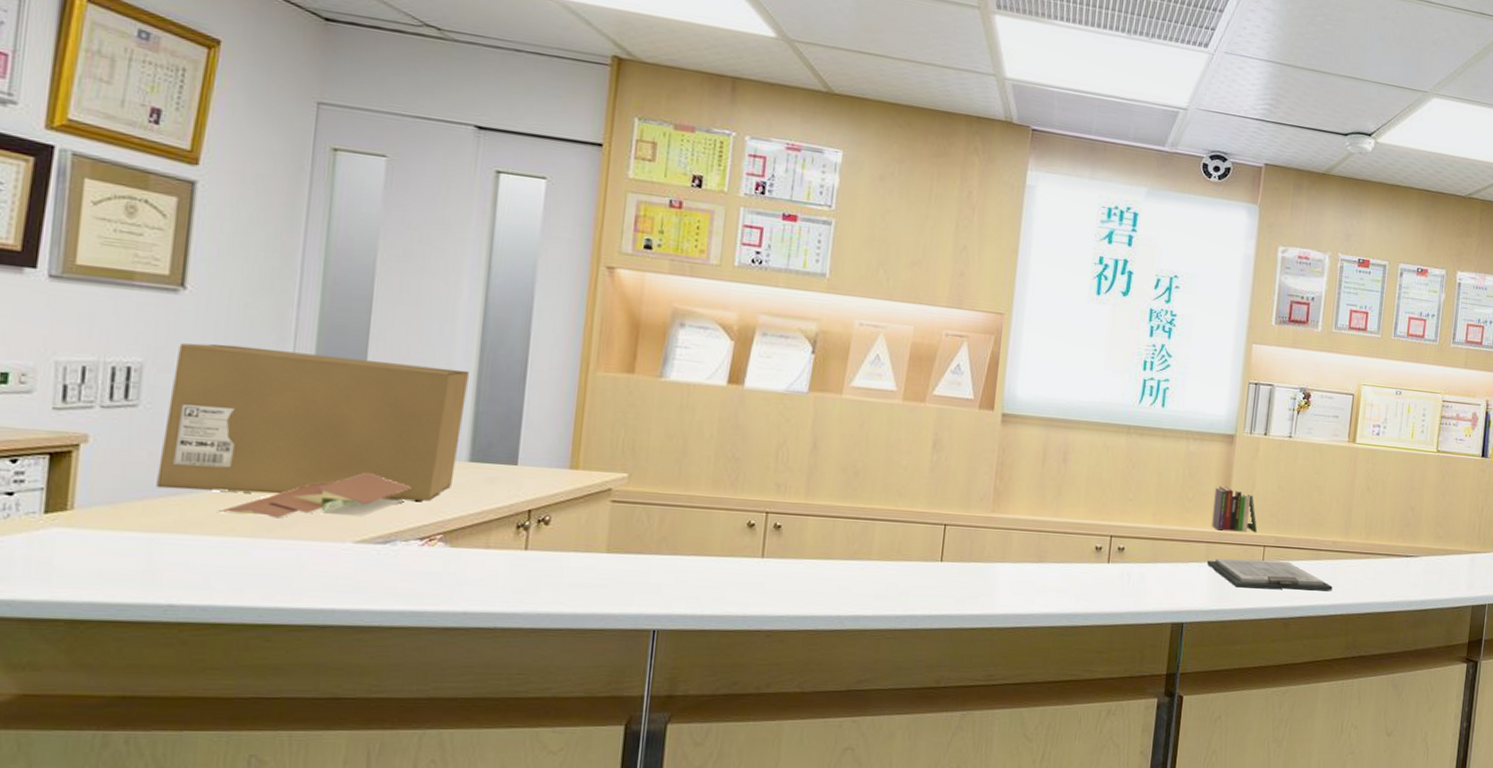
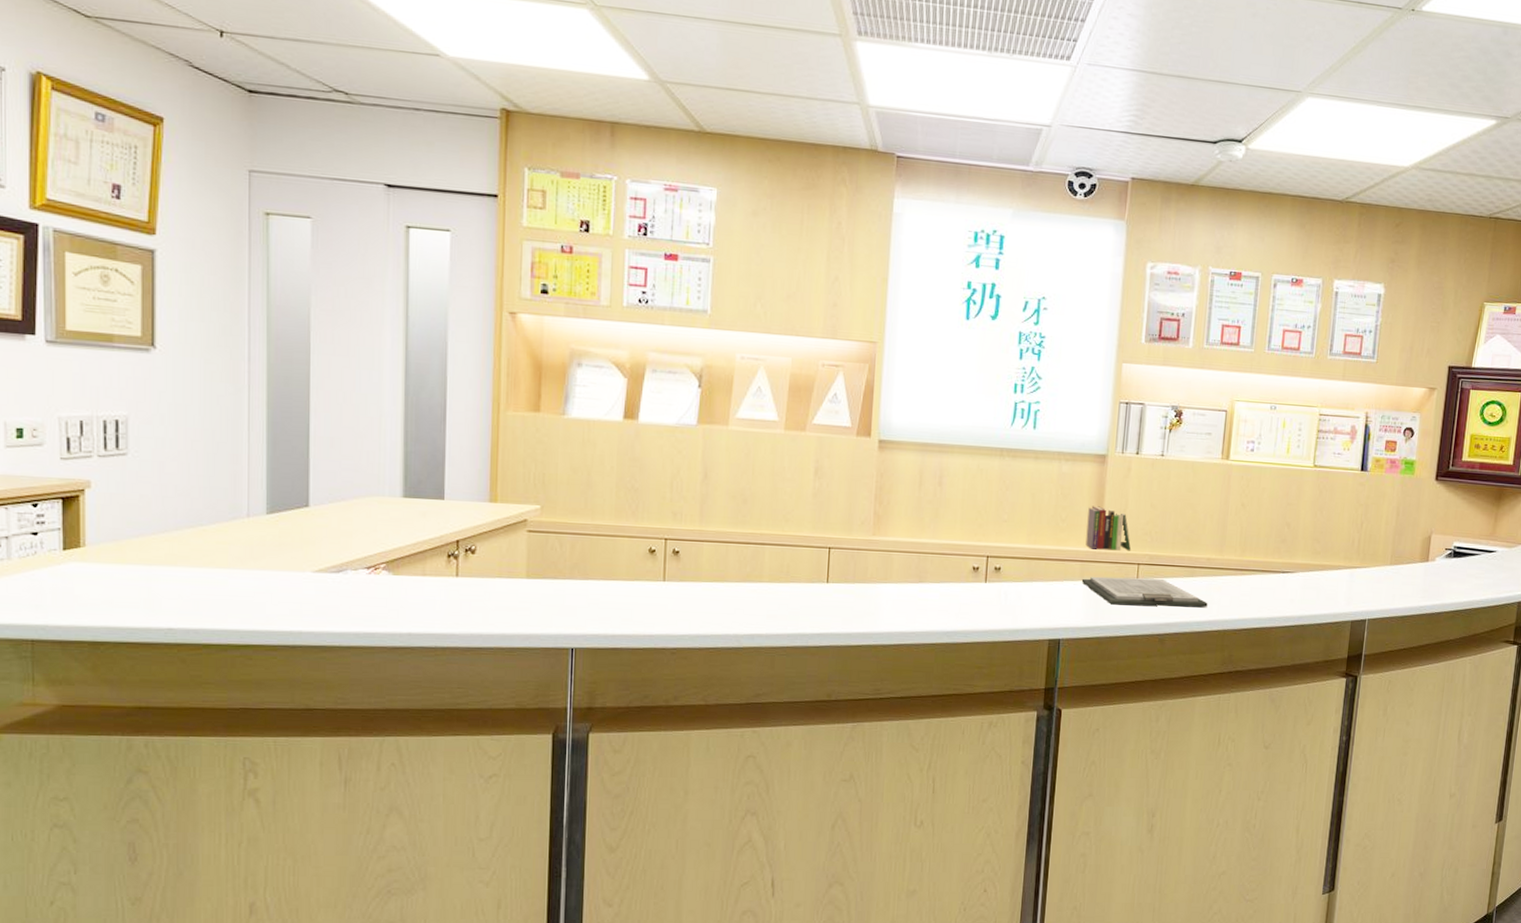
box: present [156,343,469,501] -> none [149,396,396,534]
papers: present [218,472,411,519] -> none [200,508,356,552]

